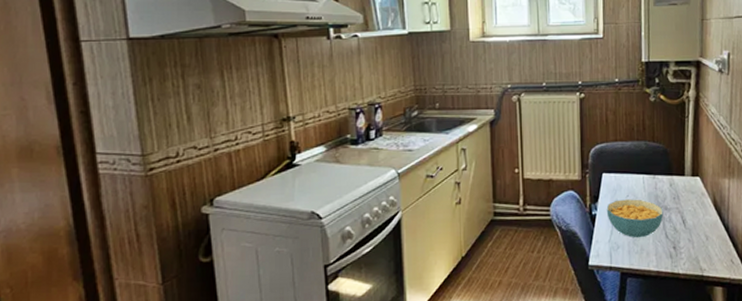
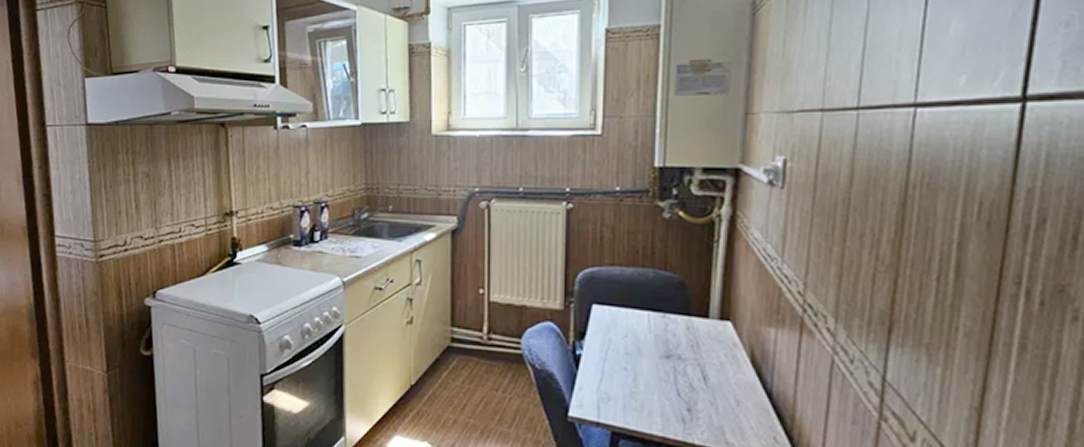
cereal bowl: present [606,199,664,238] -> none [595,339,675,392]

